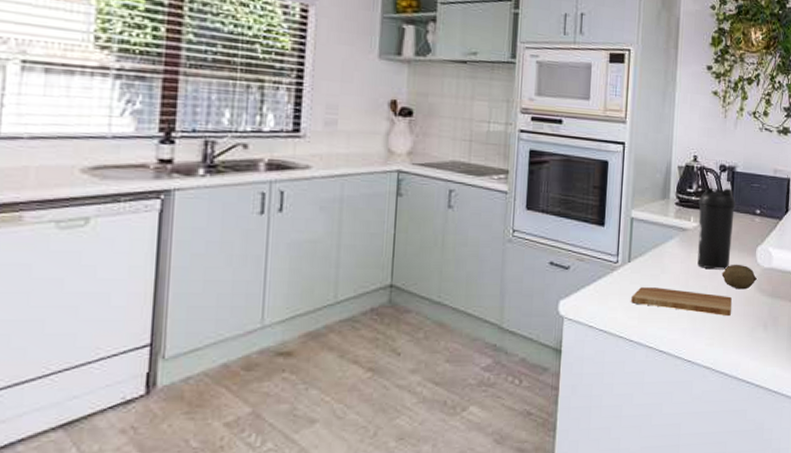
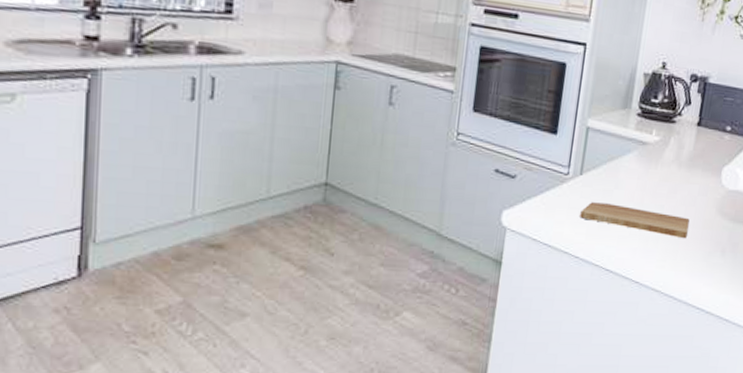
water bottle: present [697,188,736,270] -> none [655,99,705,190]
fruit: present [721,264,757,290] -> none [681,183,720,212]

